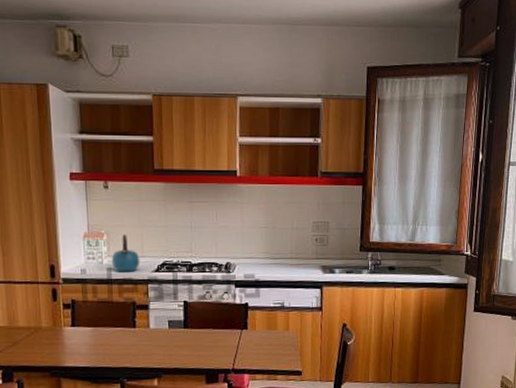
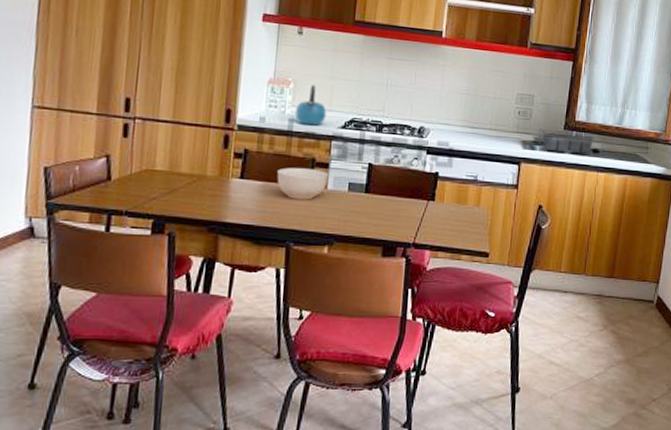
bowl: none [103,310,150,340] -> present [277,167,329,200]
dish rack: none [331,251,390,272] -> present [532,128,595,153]

